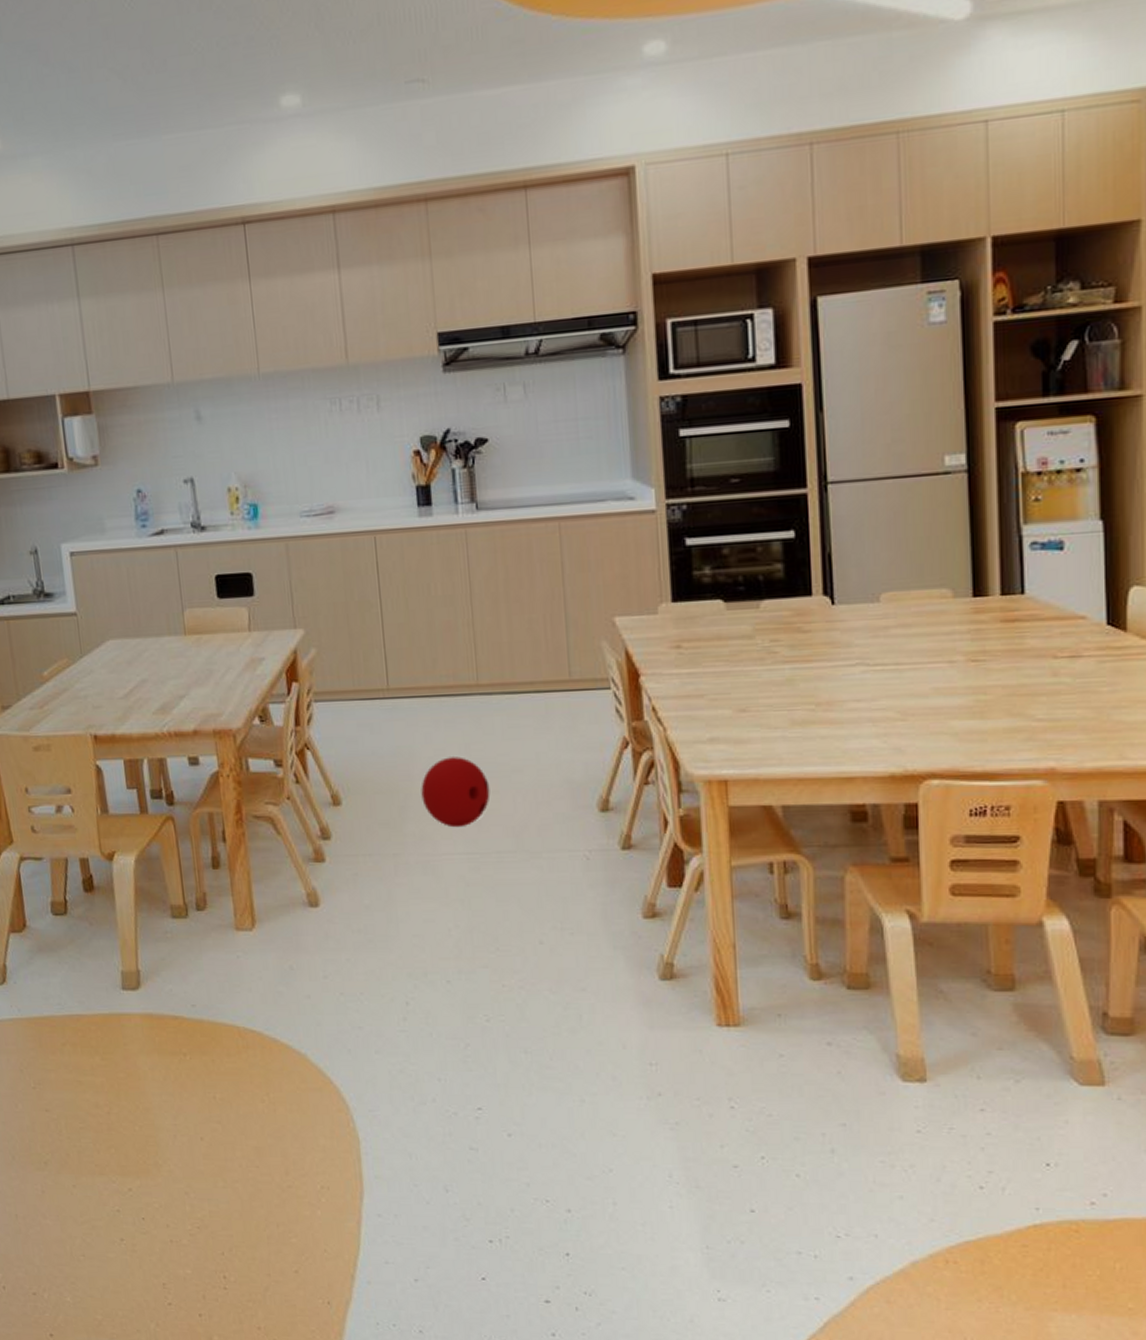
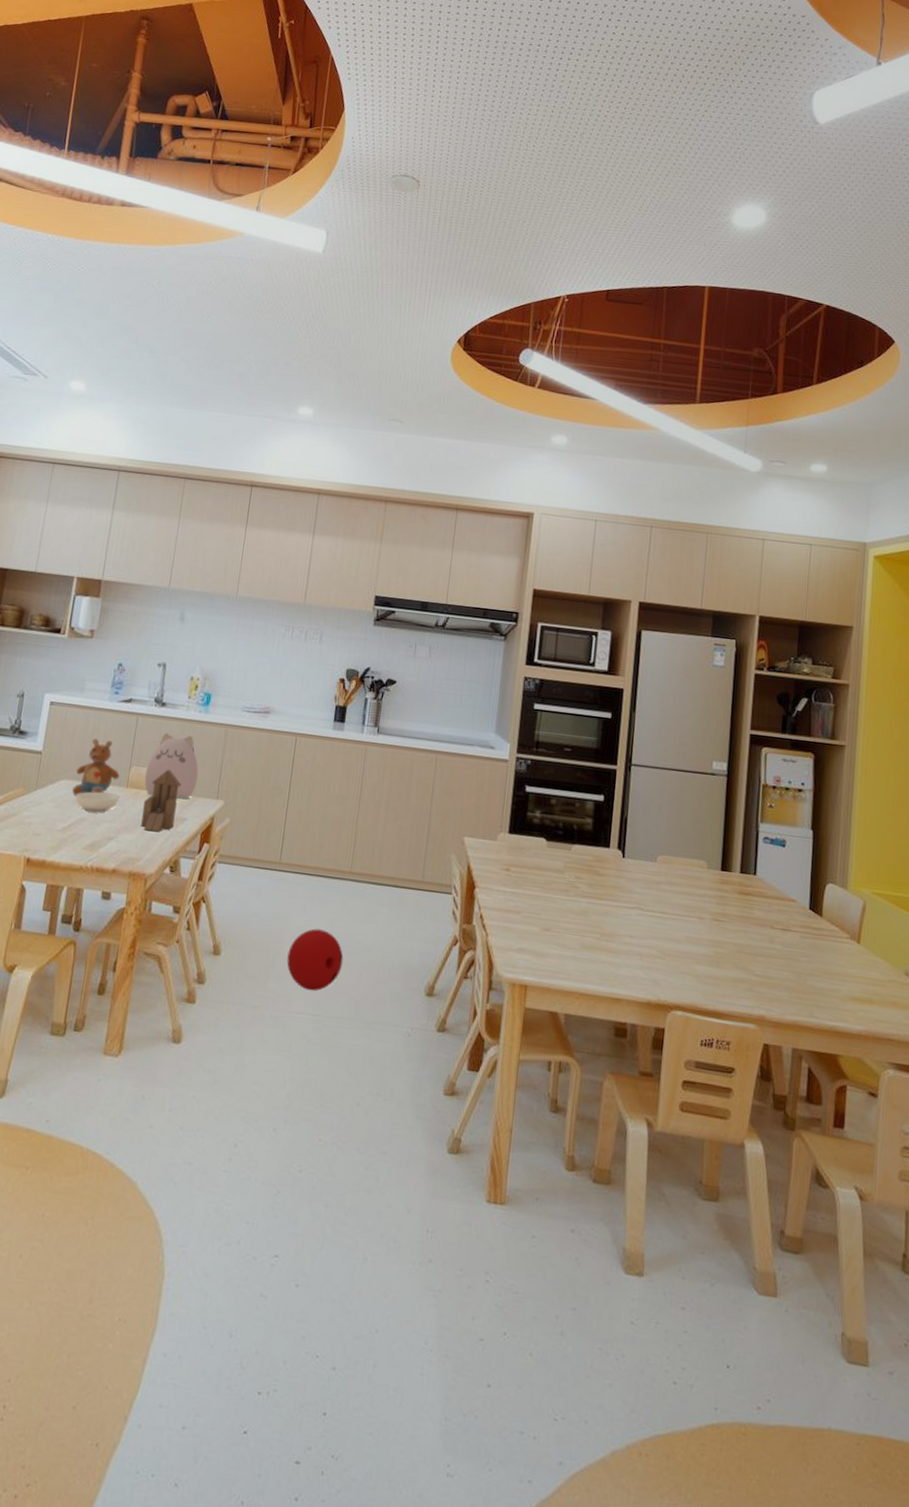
stuffed toy: none [121,584,173,655] -> present [72,738,120,795]
bowl: none [128,645,180,671] -> present [75,791,120,813]
plush toy: none [202,559,267,640] -> present [144,732,199,800]
toy blocks: none [210,604,251,681] -> present [141,769,182,832]

